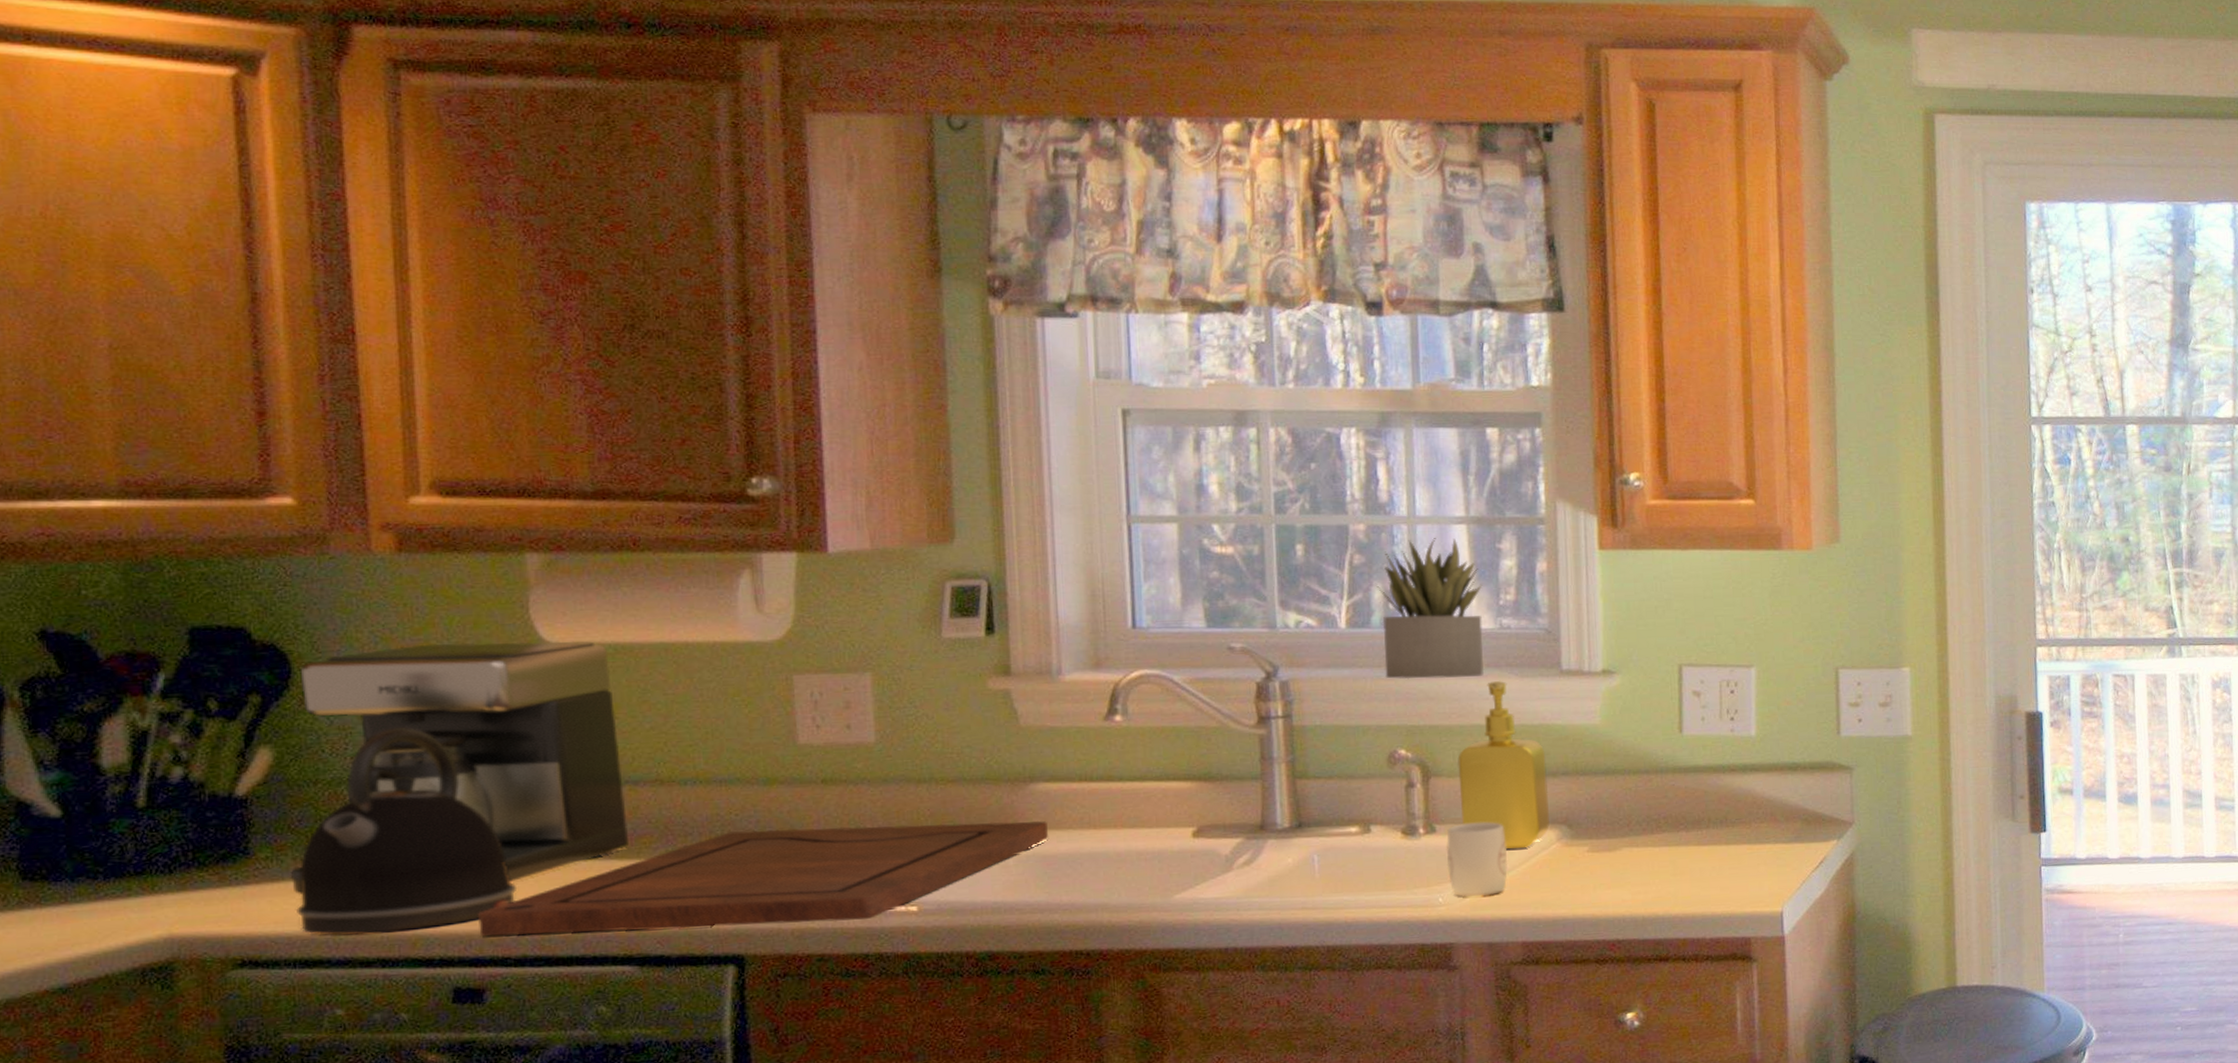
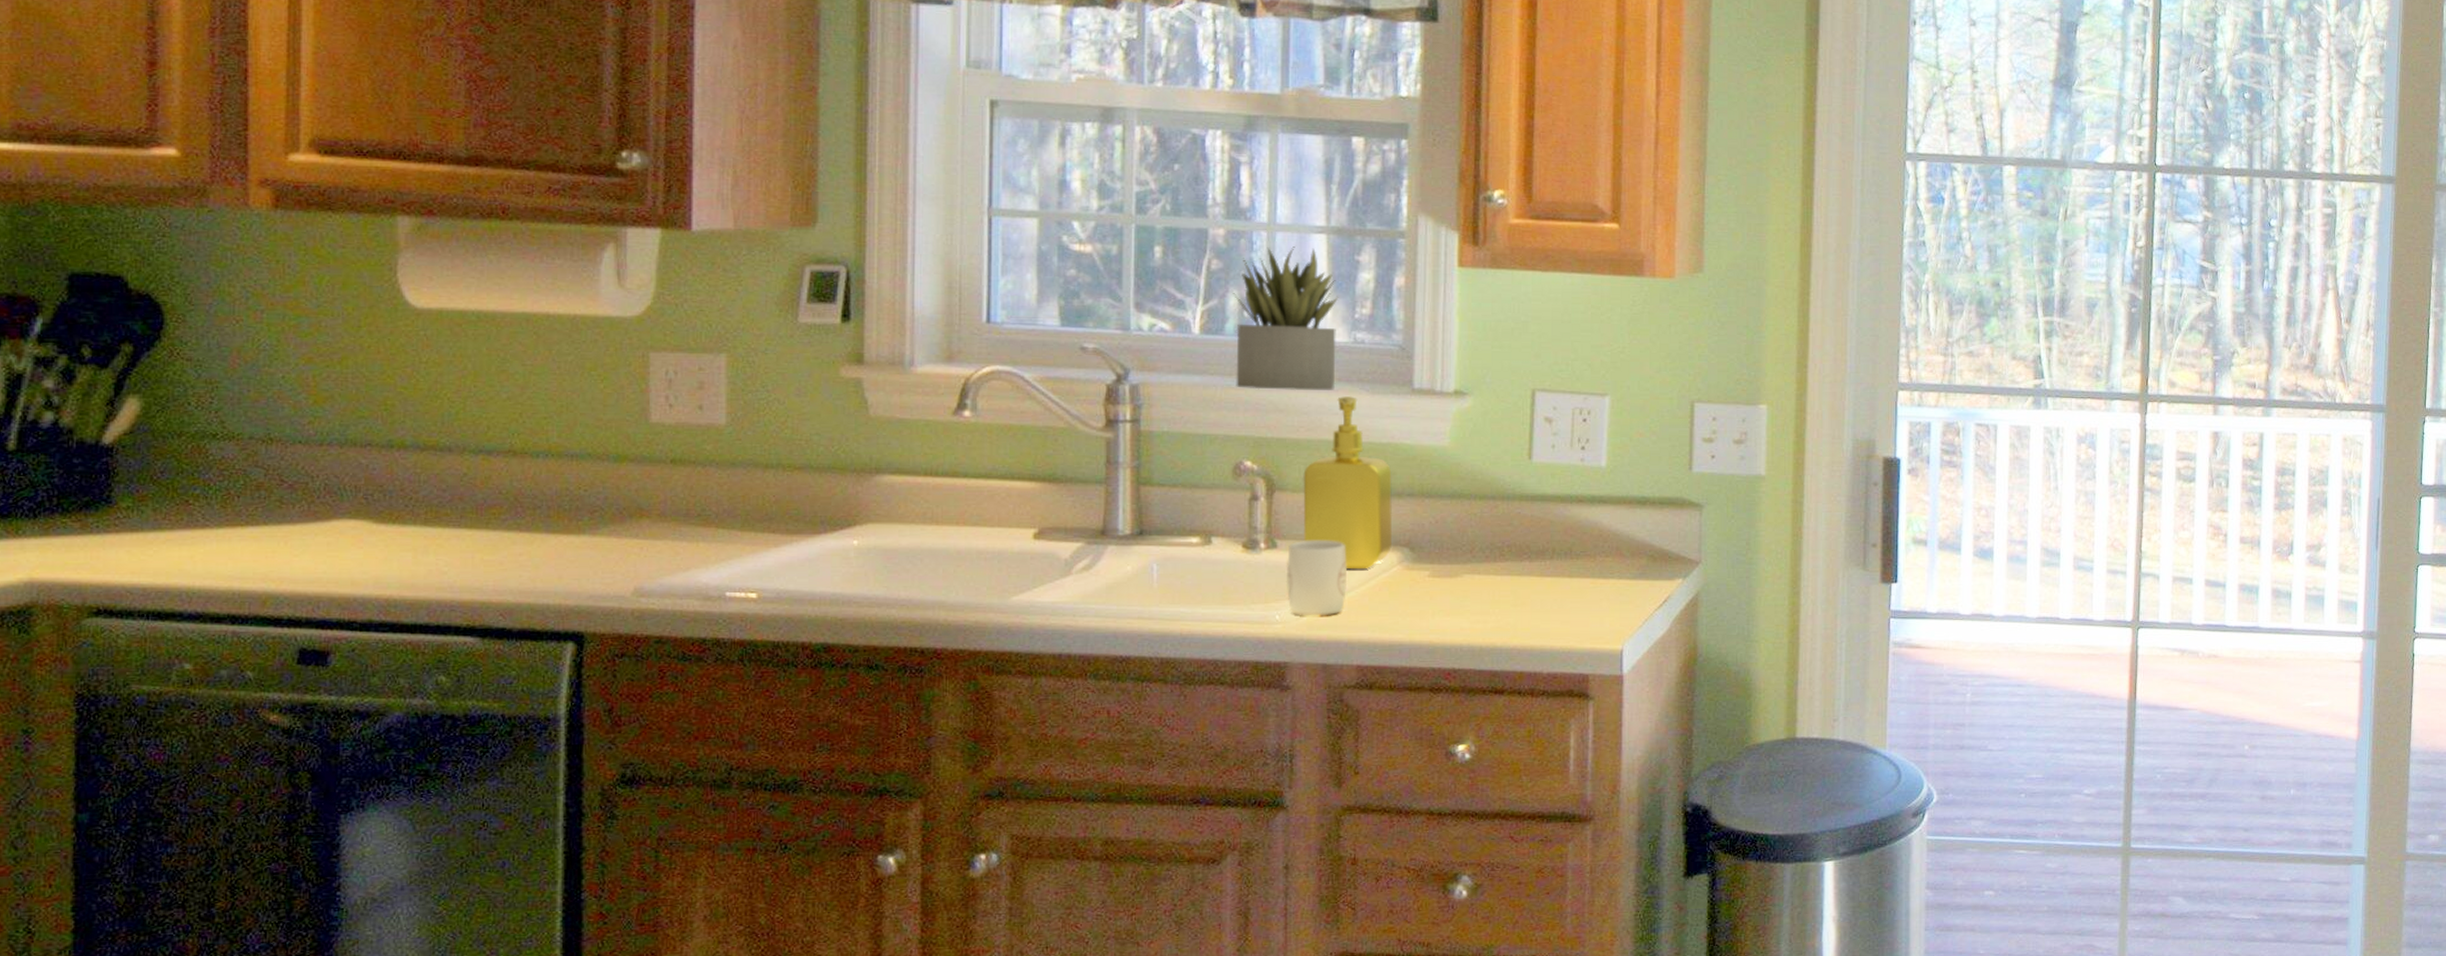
coffee maker: present [290,641,630,896] -> none [149,302,480,547]
kettle: present [295,728,518,935] -> none [151,385,368,590]
cutting board: present [478,820,1049,936] -> none [328,506,891,605]

